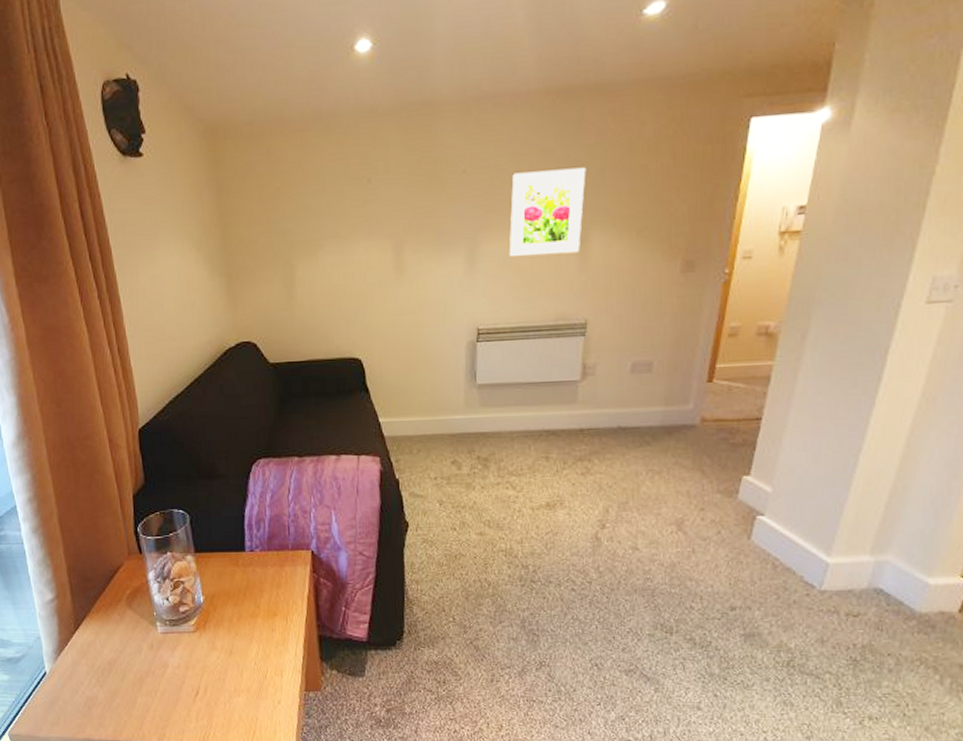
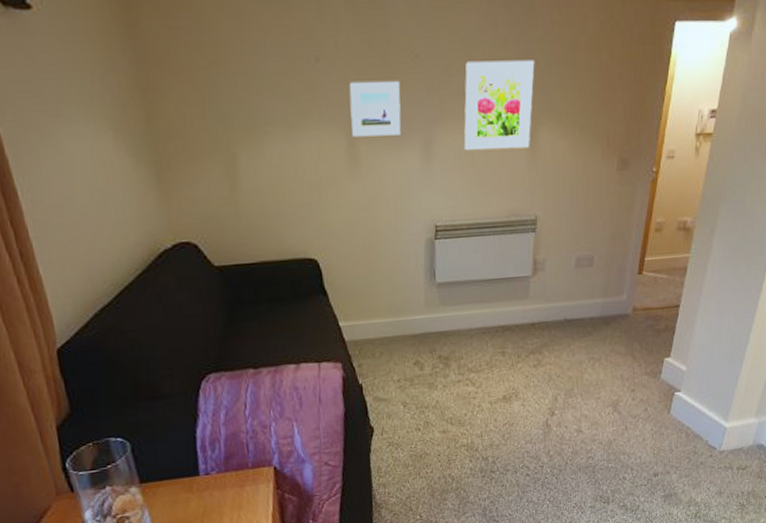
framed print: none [397,194,447,248] -> present [349,80,401,137]

